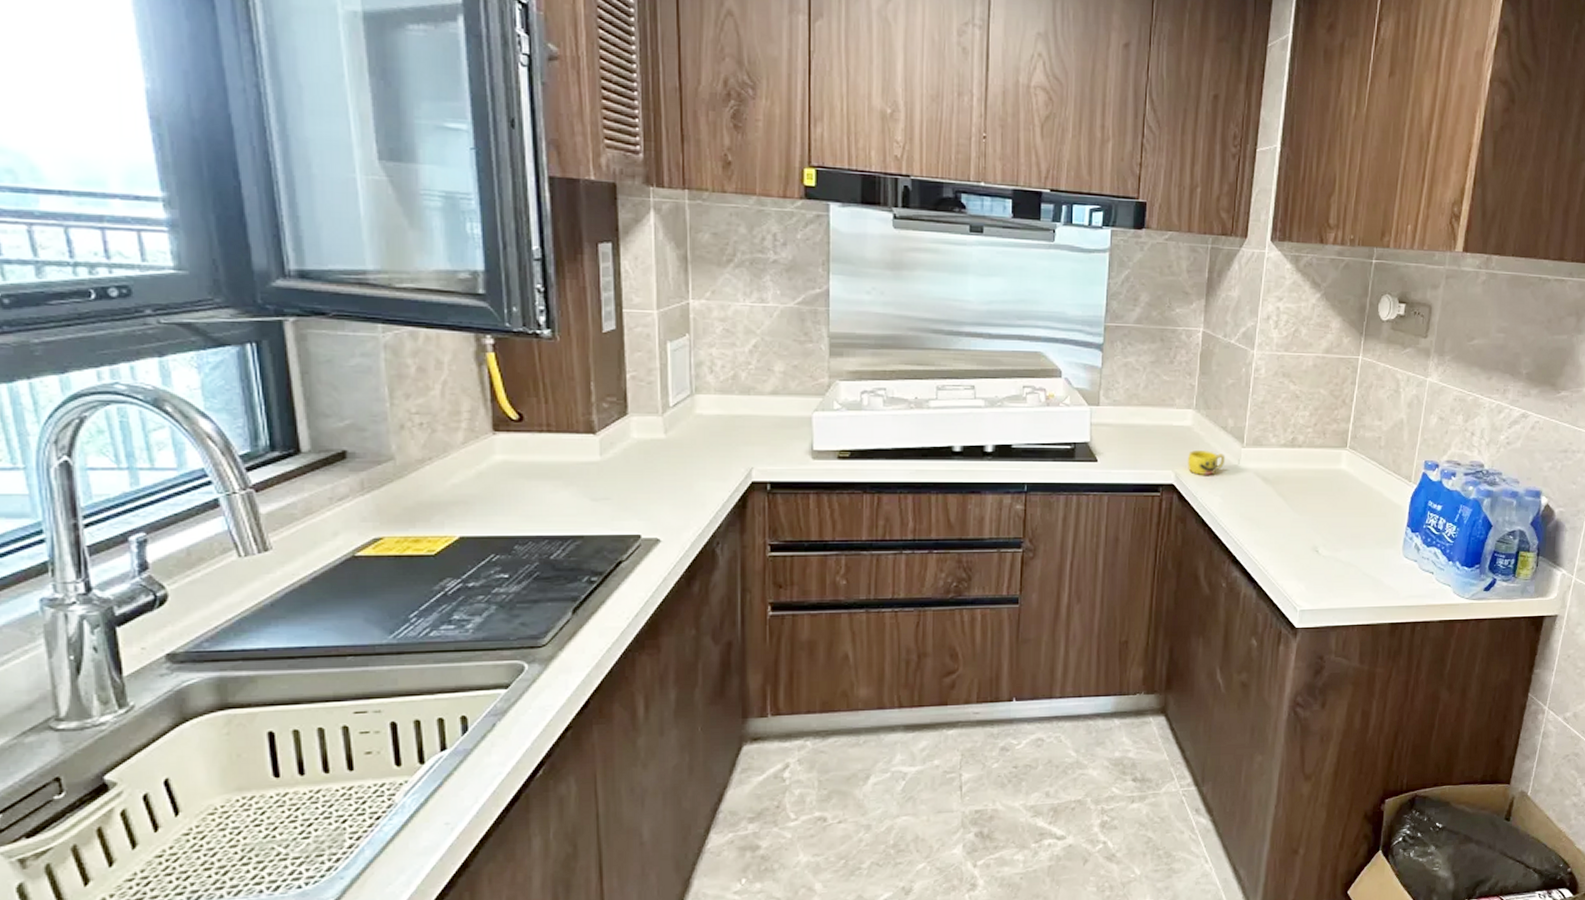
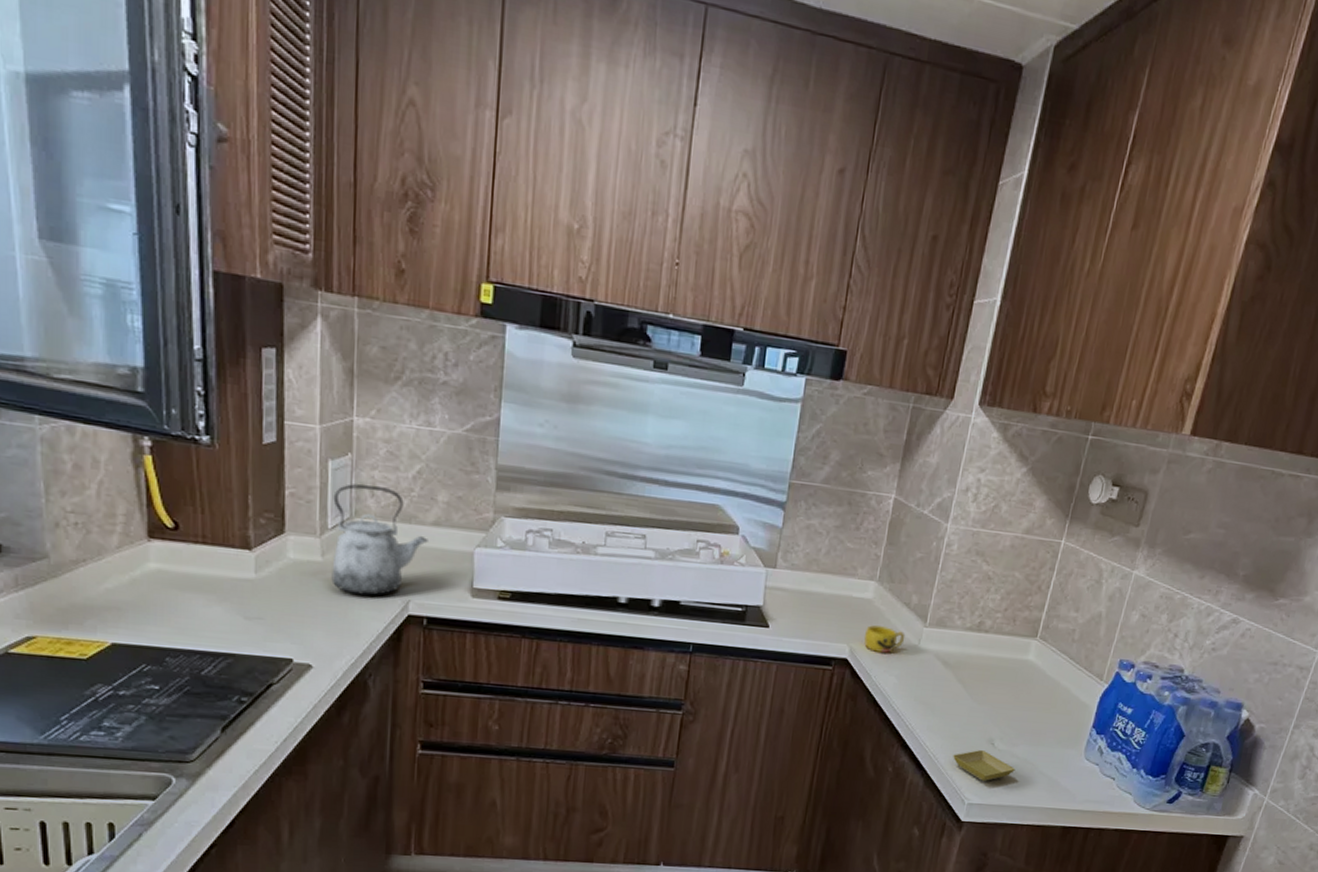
kettle: none [673,362,767,467] -> present [331,484,428,596]
saucer: none [1281,558,1341,587] -> present [953,750,1015,781]

